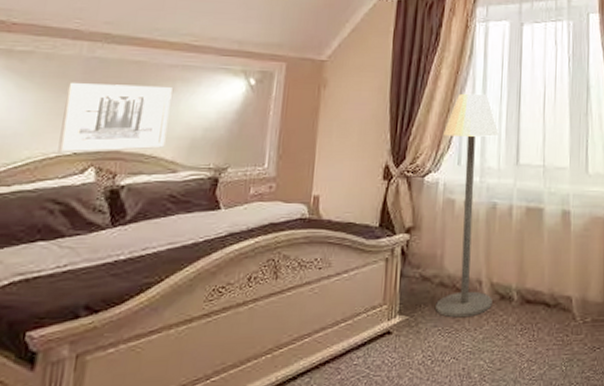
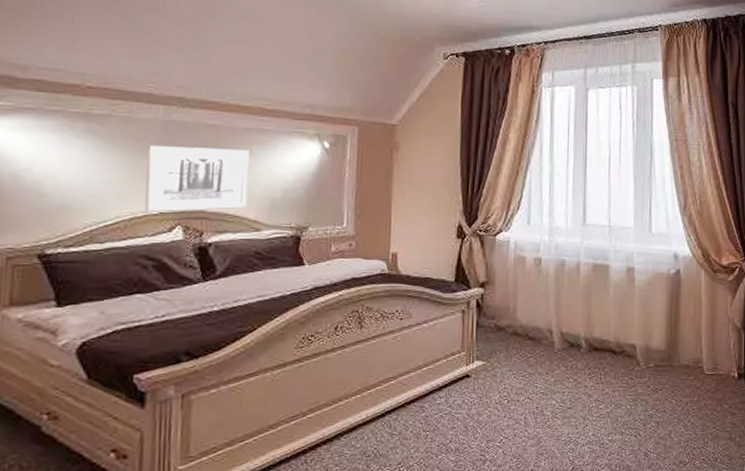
floor lamp: present [436,93,499,318] -> none [510,156,566,363]

